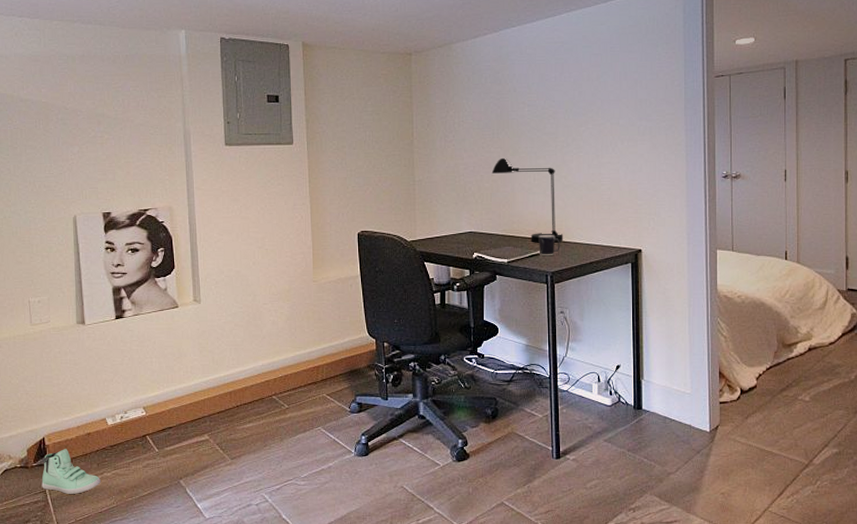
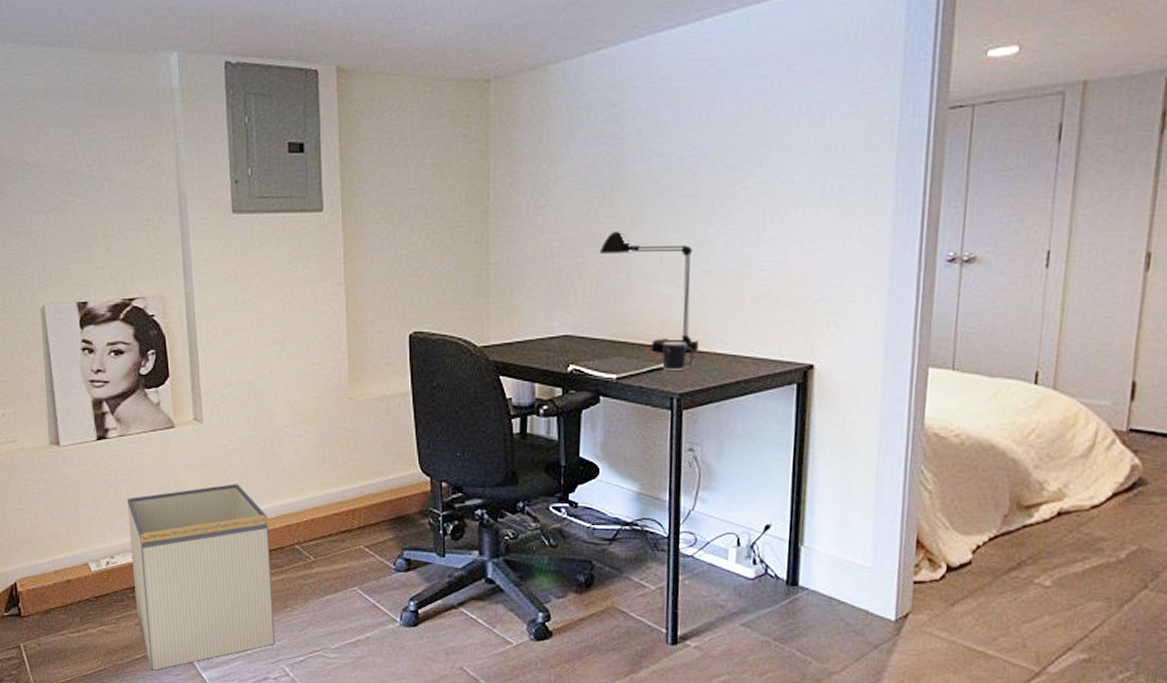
sneaker: present [41,449,101,494] -> none [14,597,85,652]
storage bin: none [139,350,257,504] -> present [127,484,275,671]

